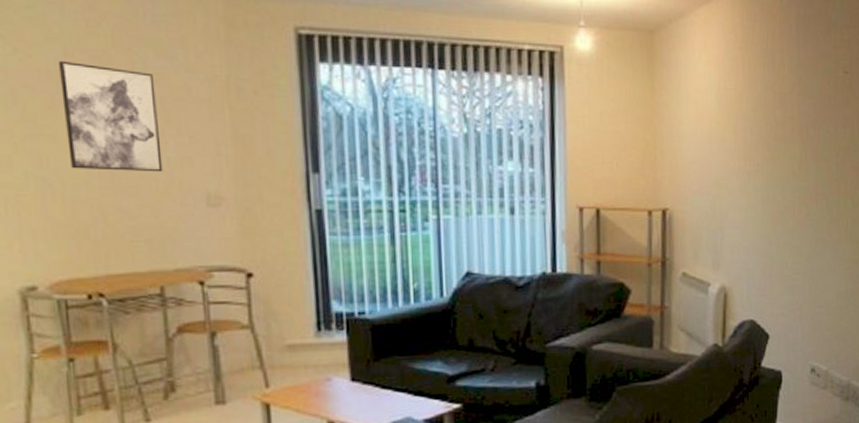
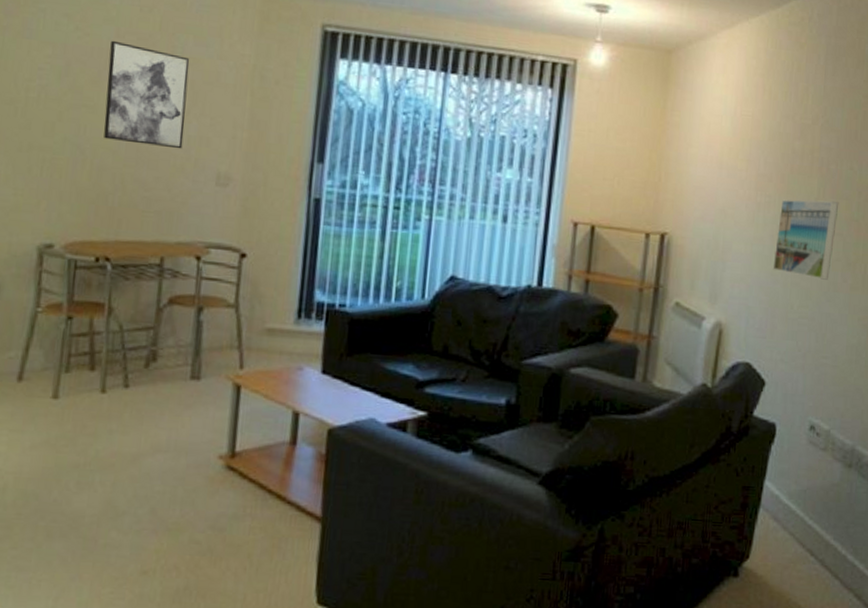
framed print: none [766,164,820,237] -> present [772,199,839,280]

